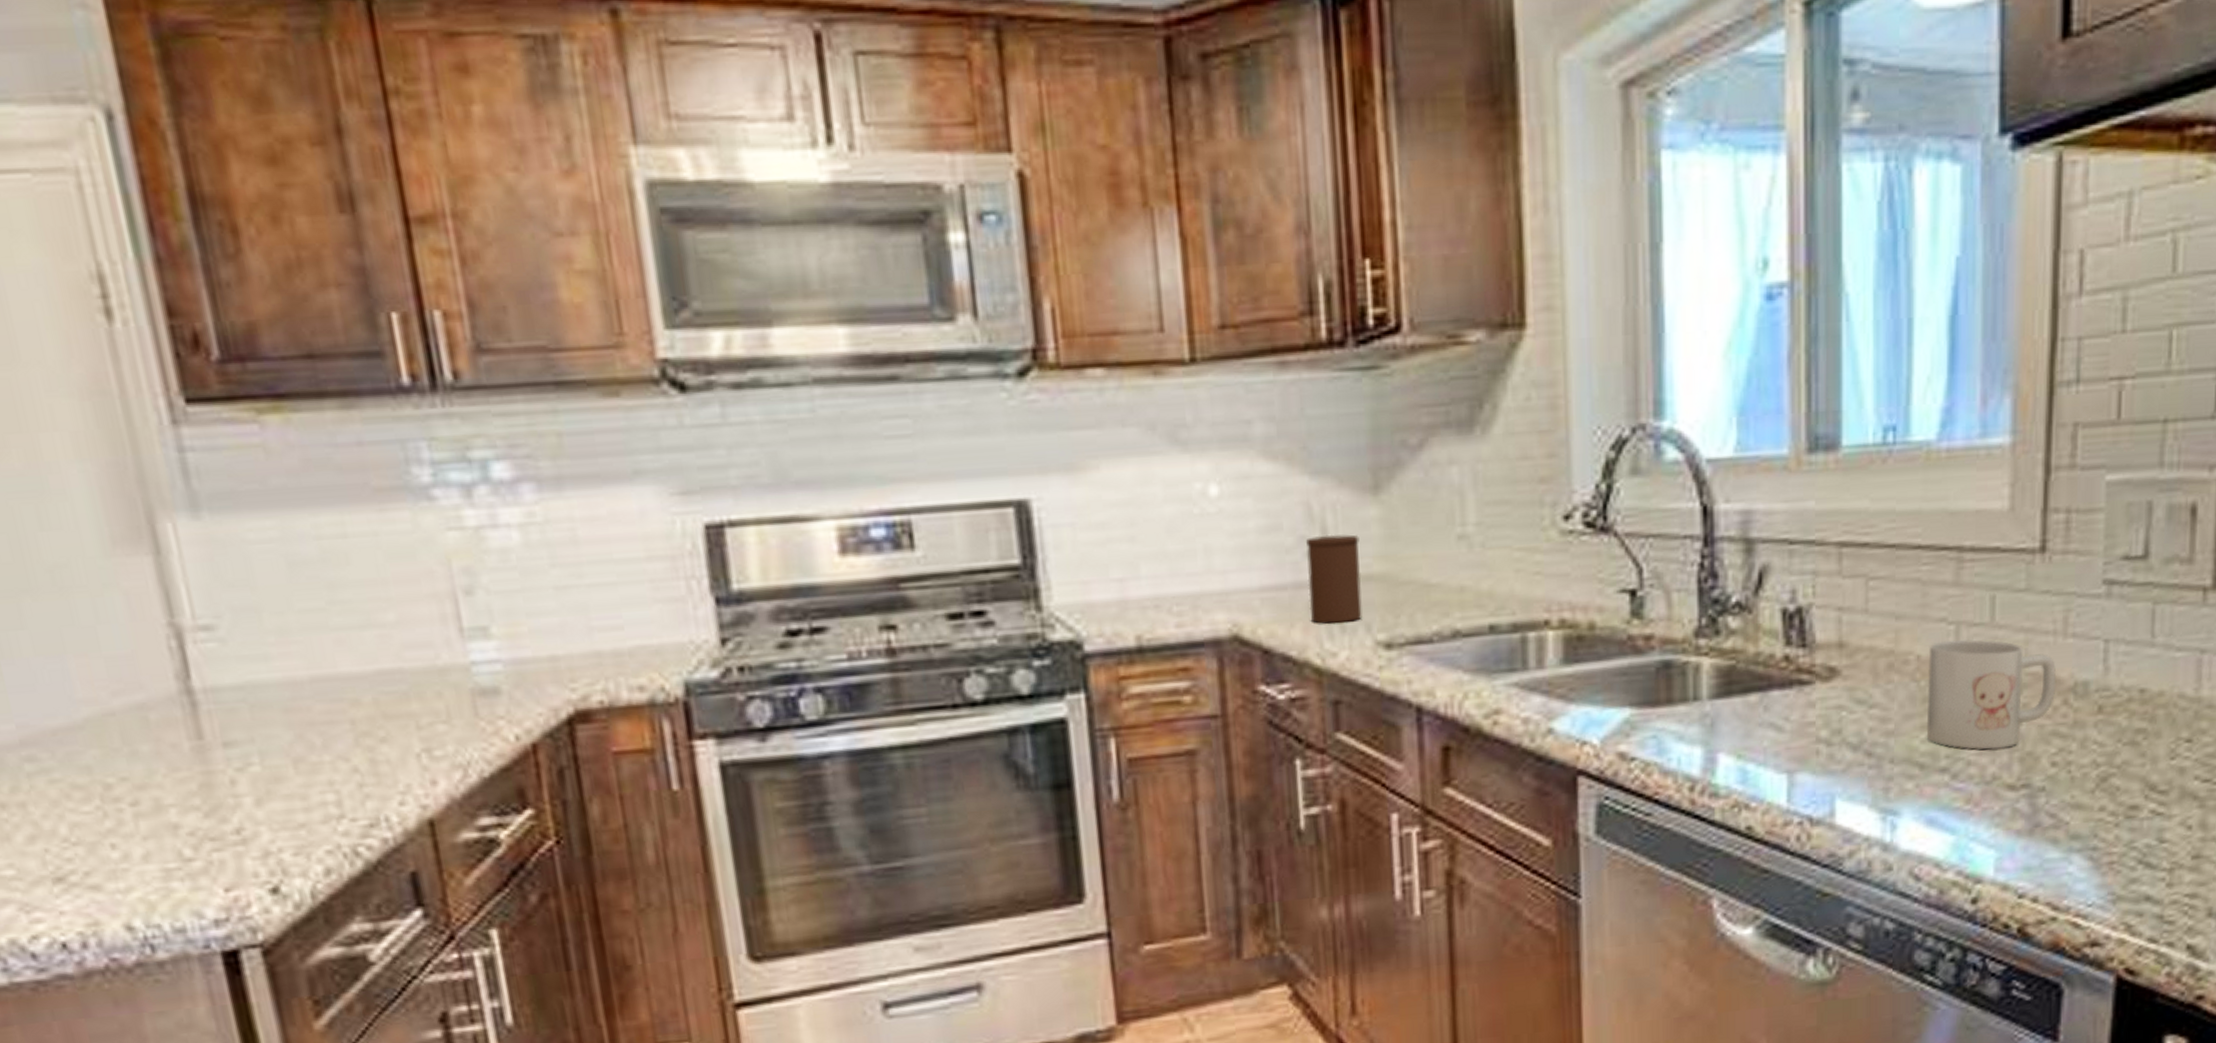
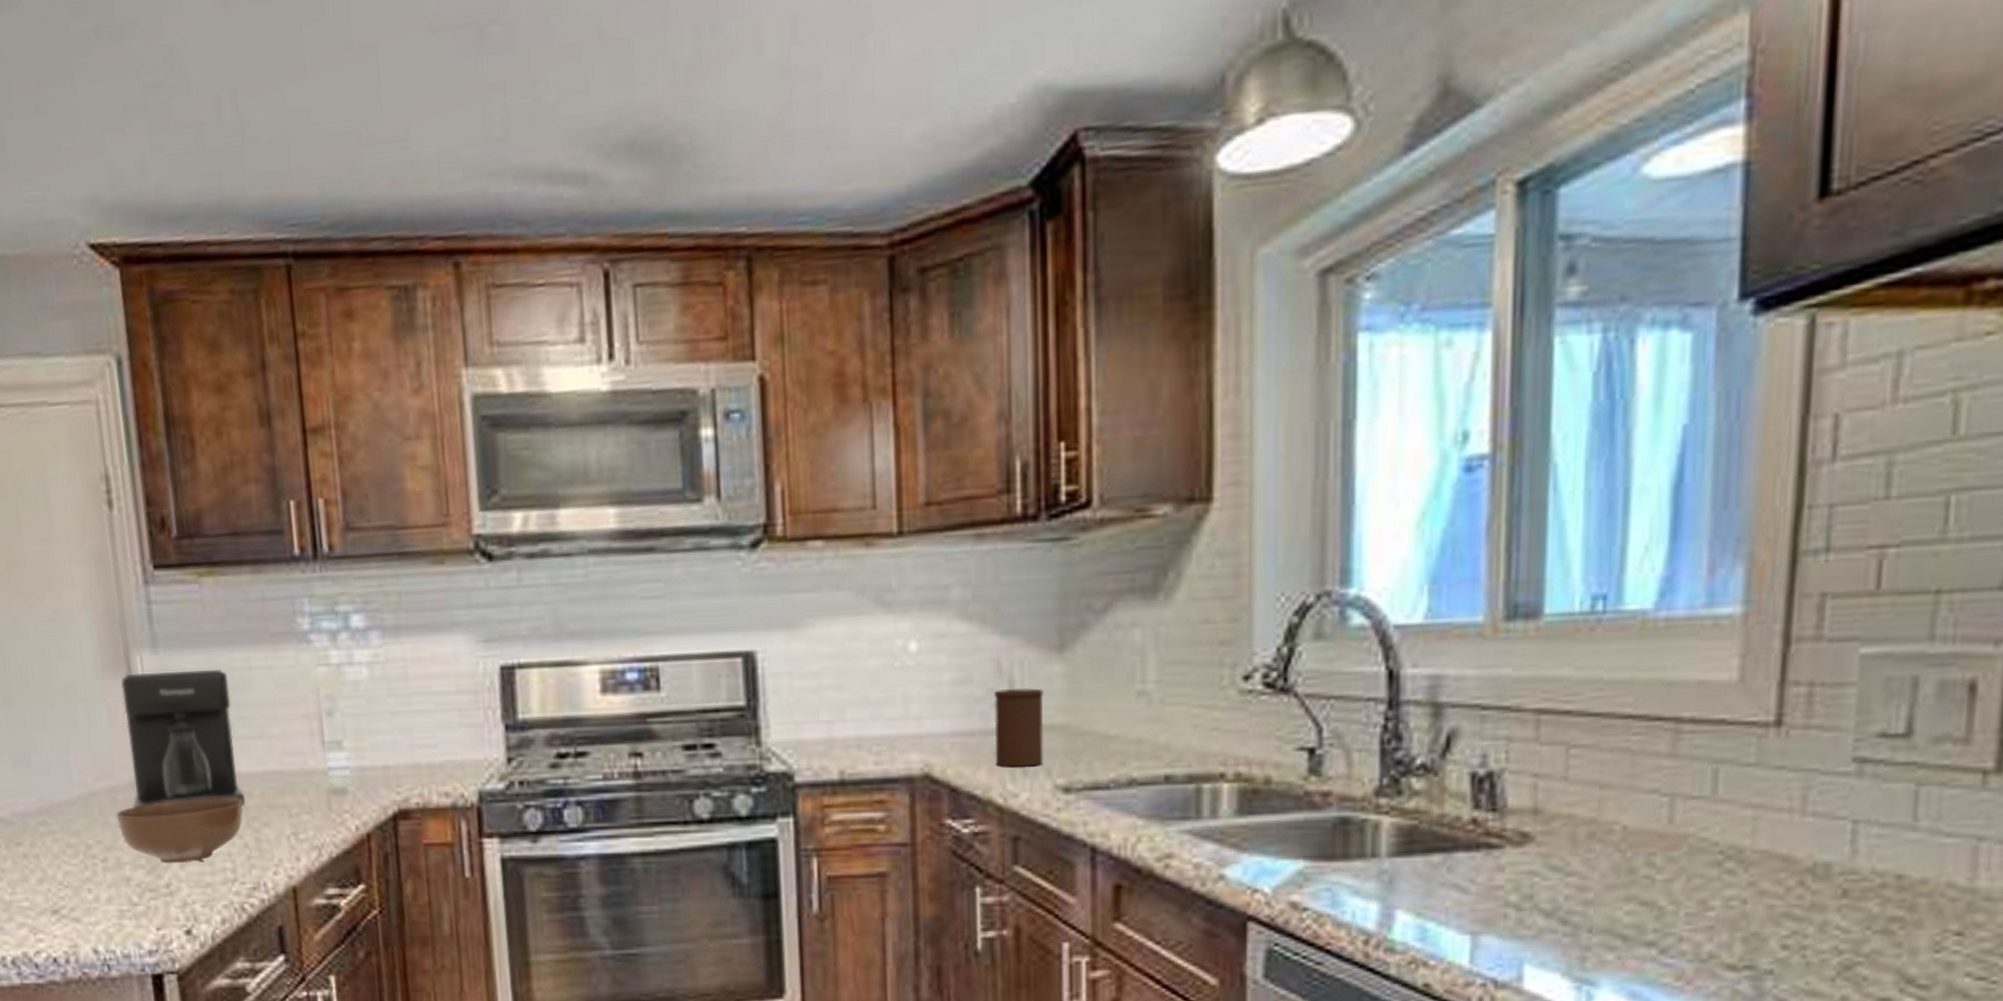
coffee maker: none [142,538,350,730] -> present [120,670,245,808]
bowl: none [147,707,349,803] -> present [115,797,243,864]
mug: present [1926,638,2057,751] -> none [1631,811,1792,928]

